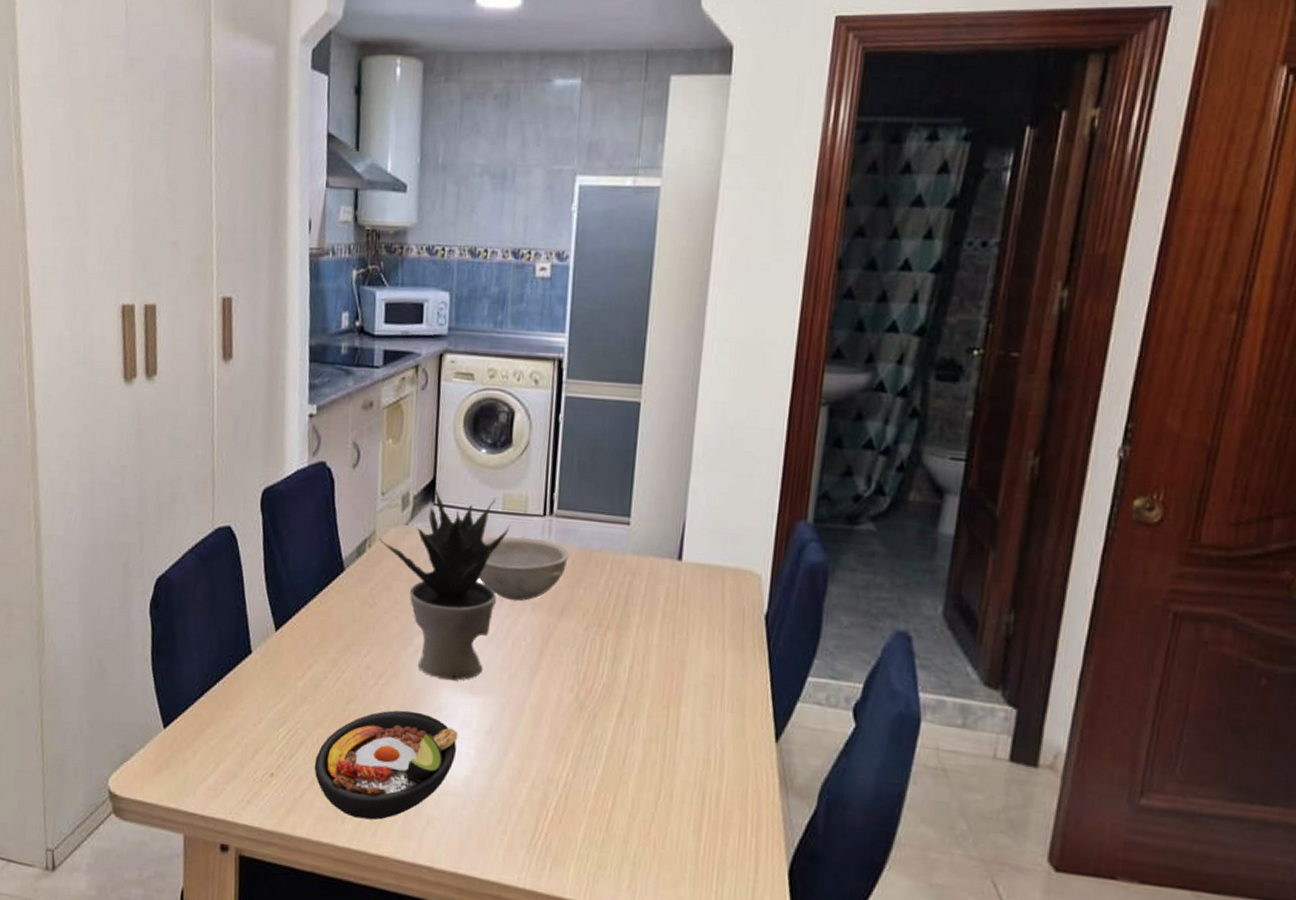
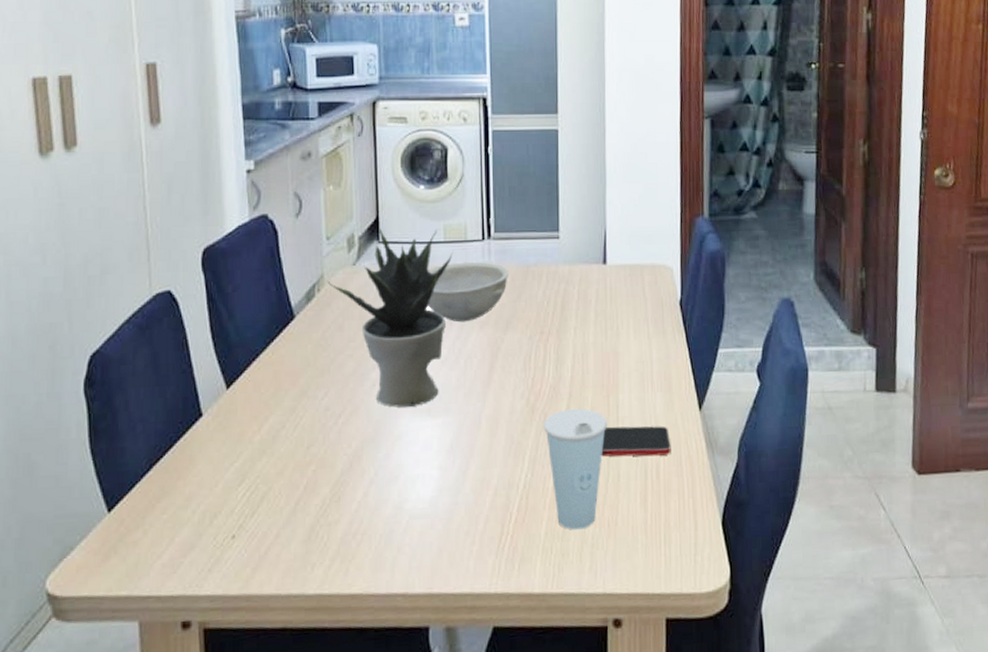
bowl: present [314,710,459,820] -> none [278,443,421,562]
cup: none [591,712,664,844] -> present [543,408,607,530]
smartphone: none [653,739,737,785] -> present [601,426,671,457]

